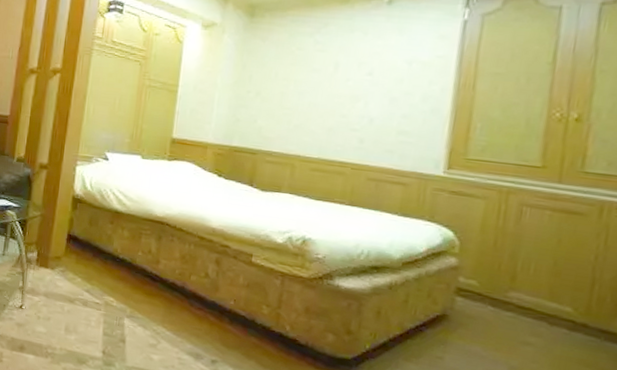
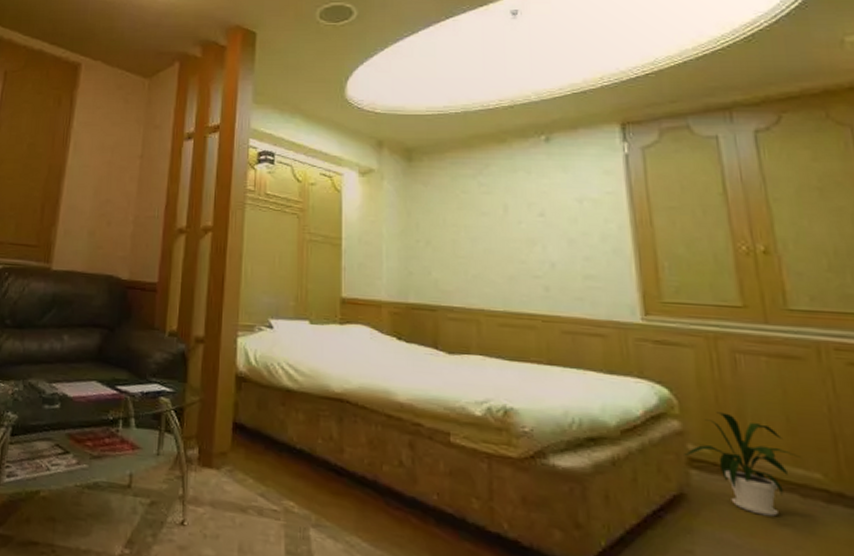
house plant: none [454,253,558,338] -> present [684,412,801,517]

